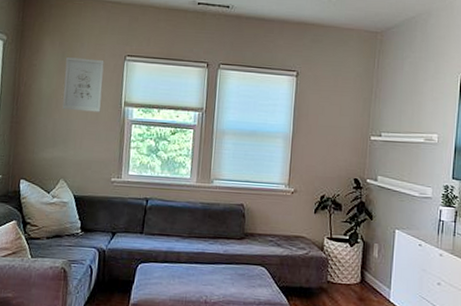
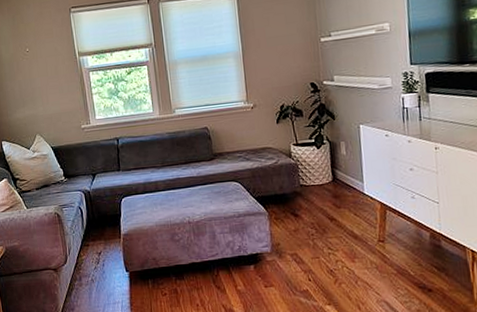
wall art: present [62,57,105,112] -> none [17,17,59,71]

